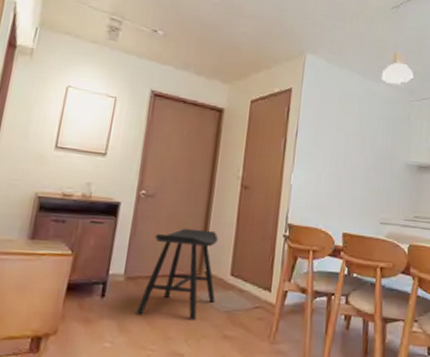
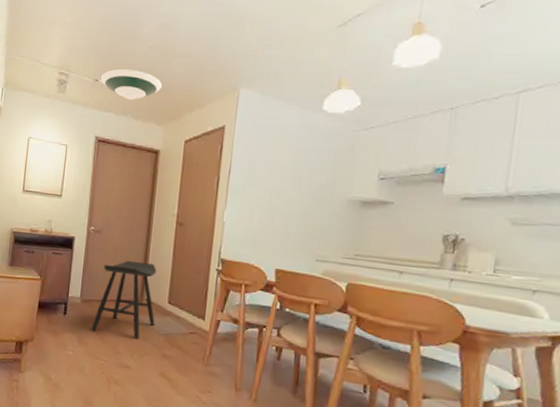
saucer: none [159,21,228,55] -> present [100,68,163,100]

